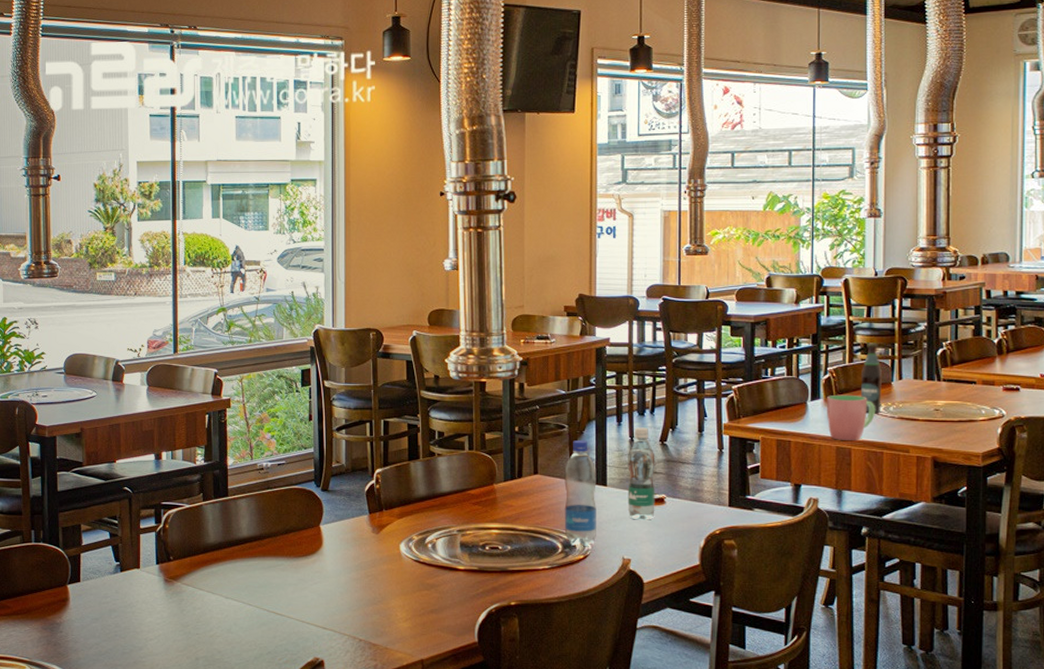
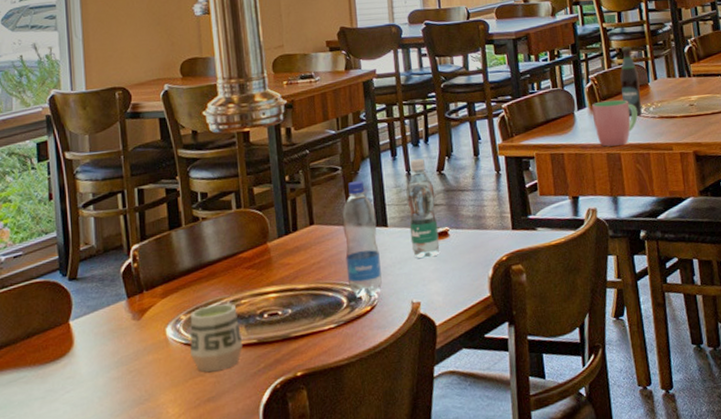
cup: none [420,531,466,589] -> present [190,303,243,372]

